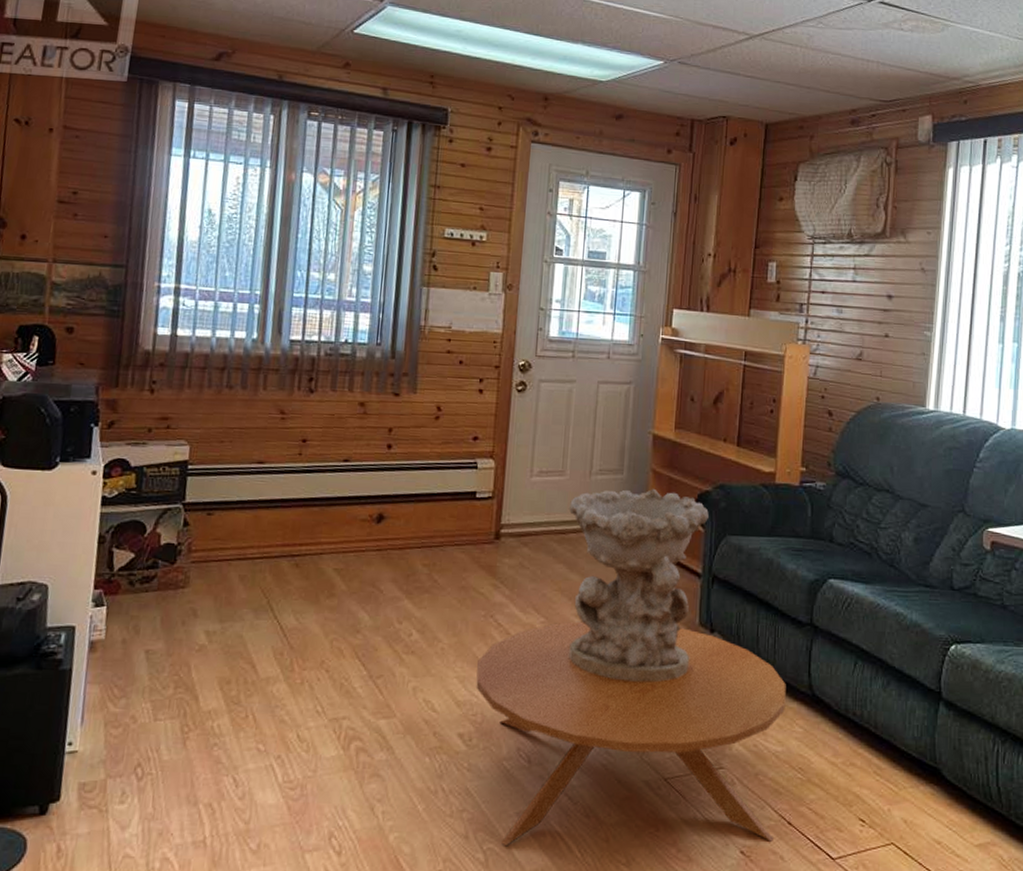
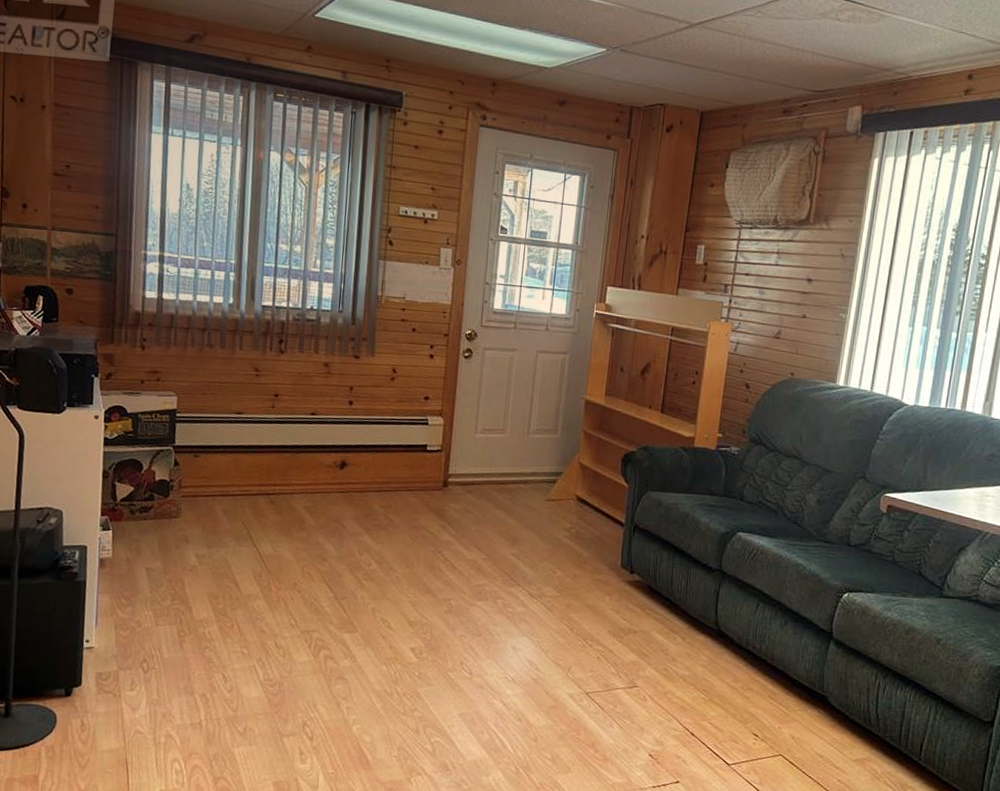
coffee table: present [476,621,786,847] -> none [425,559,695,748]
decorative bowl: present [568,488,709,683] -> none [506,447,633,614]

